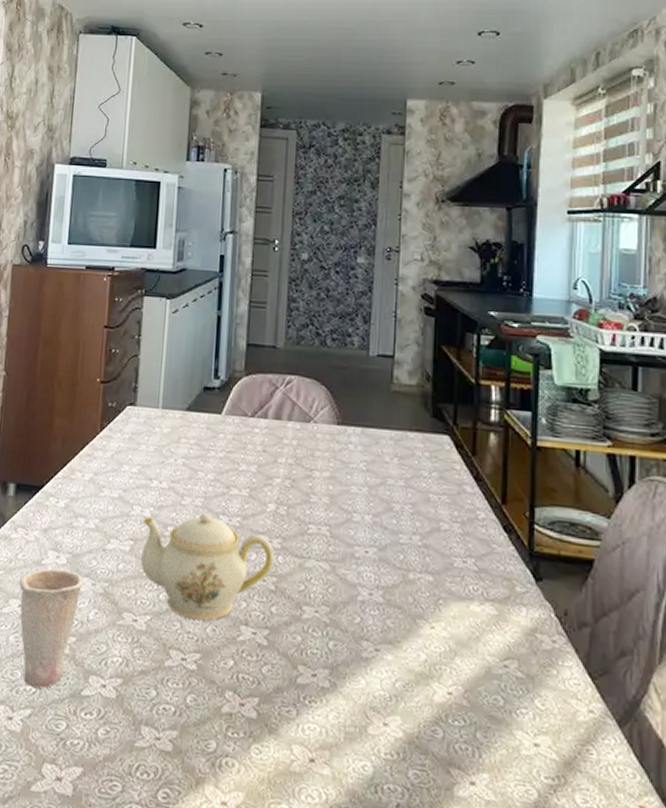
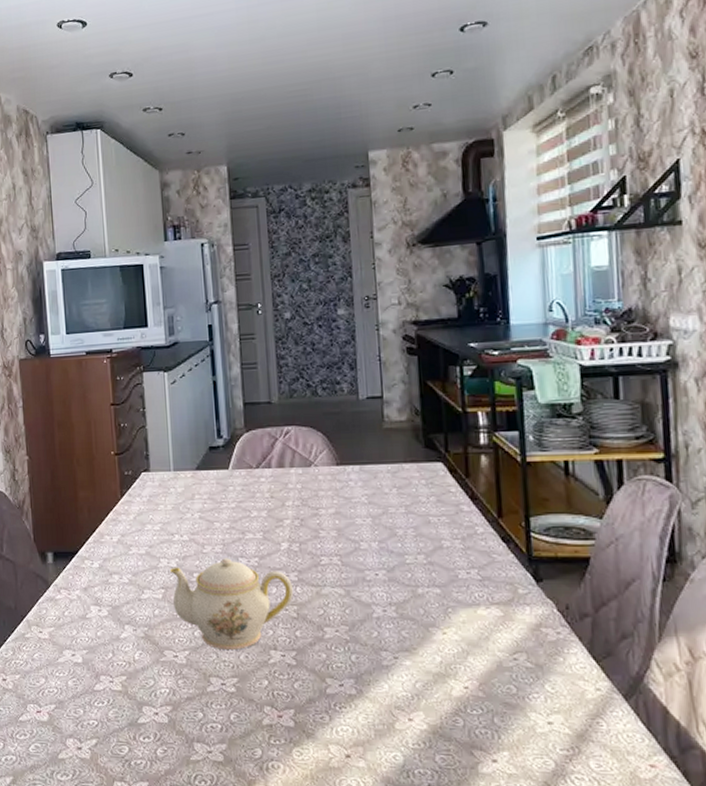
cup: present [18,568,84,689] -> none [68,620,126,721]

